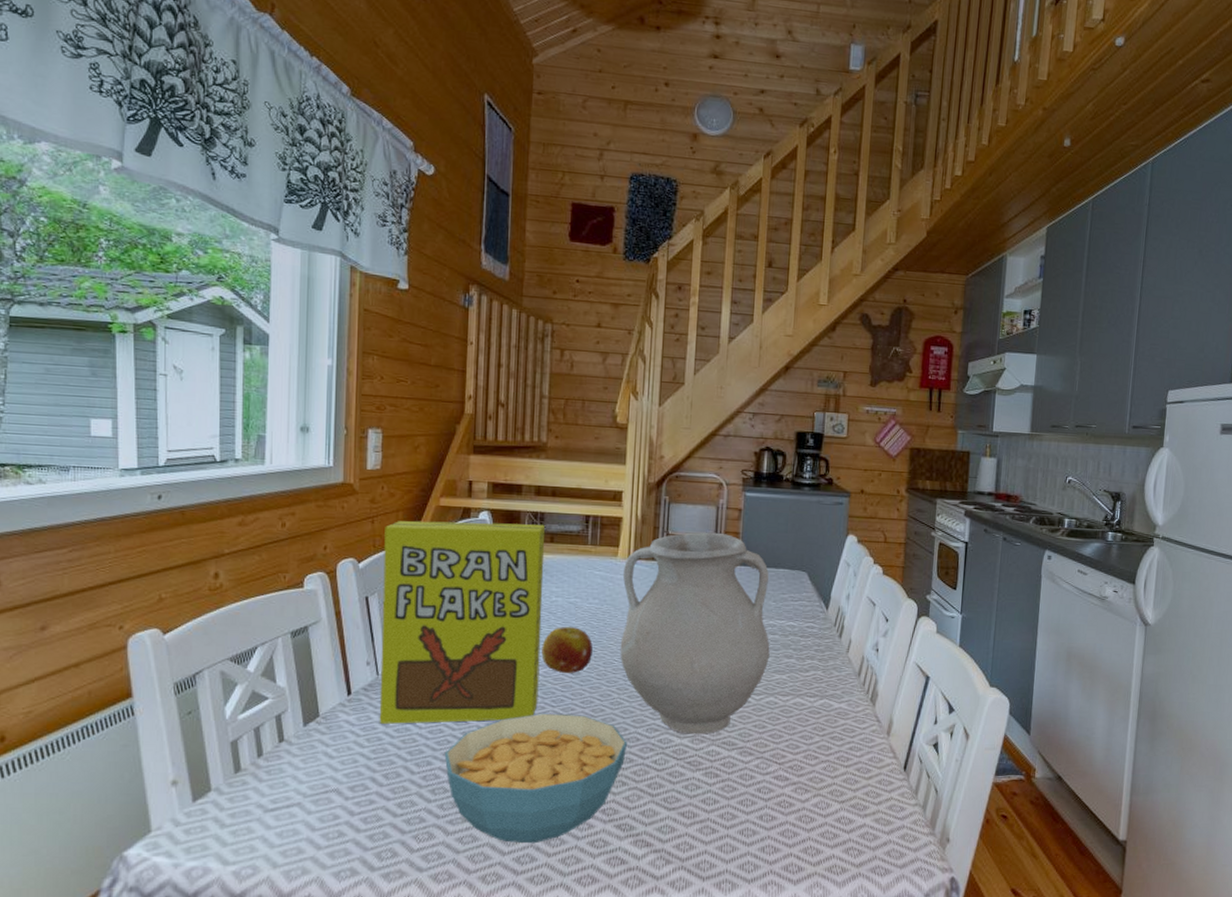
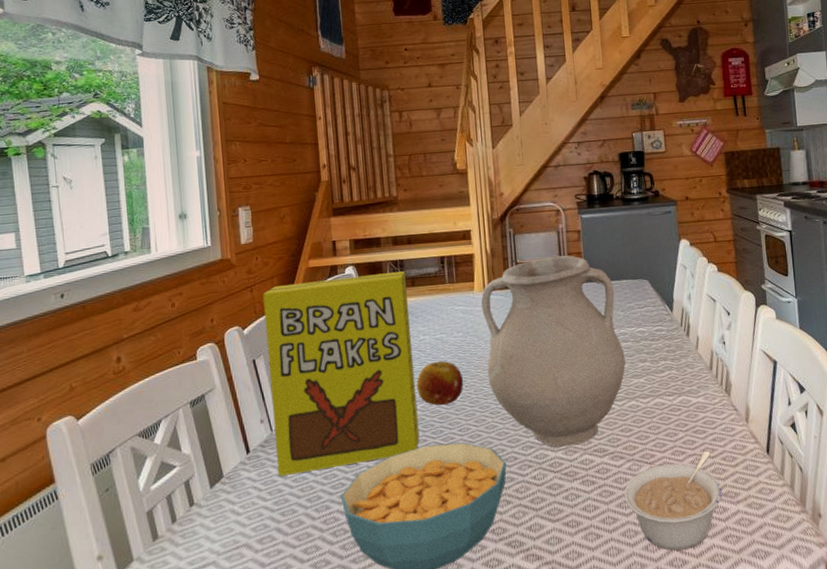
legume: none [747,759,851,856] -> present [624,450,722,551]

